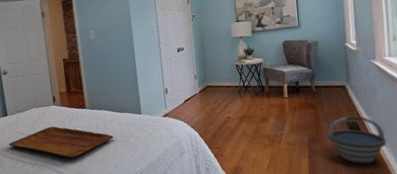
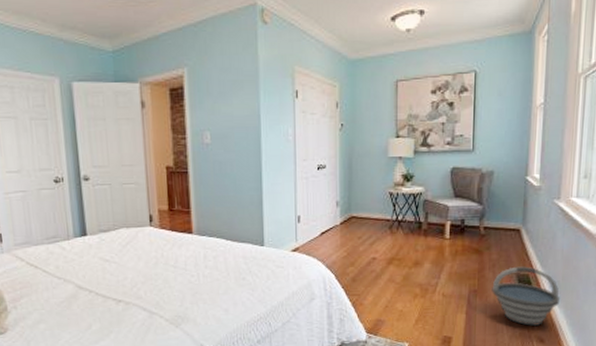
tray: present [9,126,114,158] -> none [86,253,227,296]

